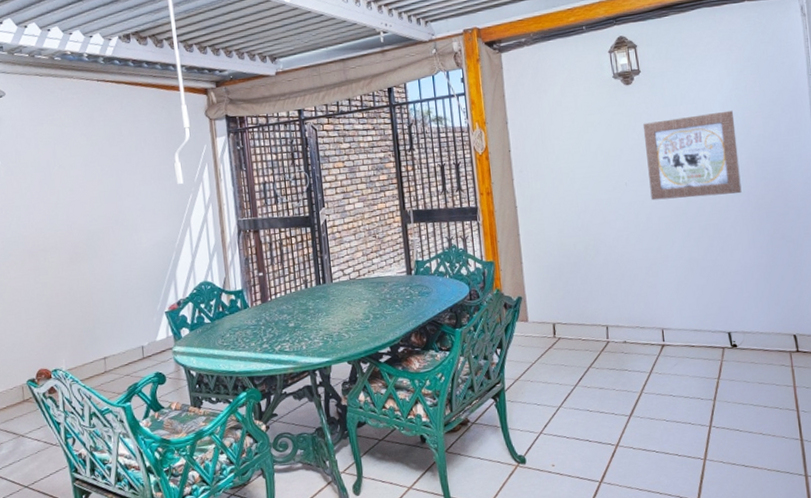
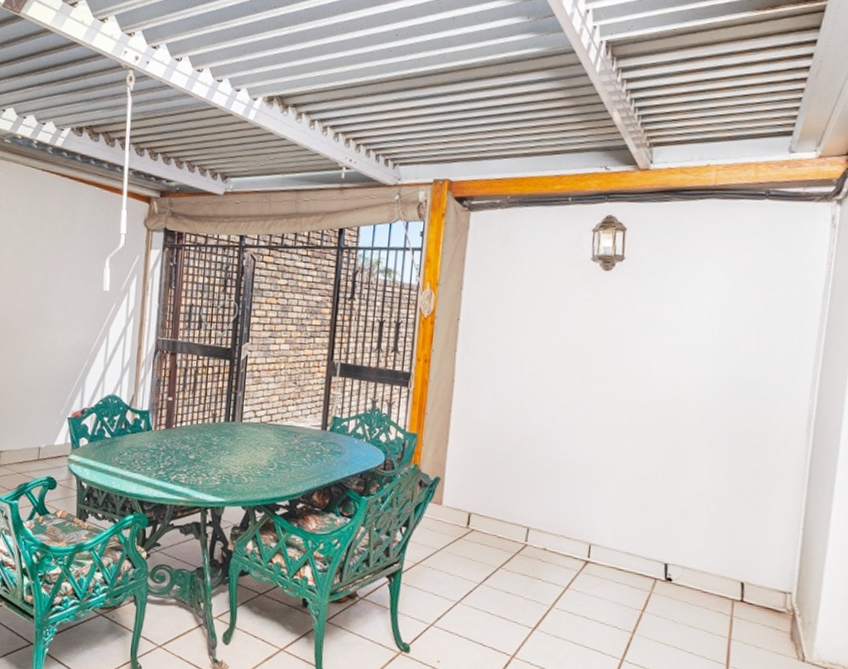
wall art: present [642,110,742,201] -> none [607,316,725,414]

